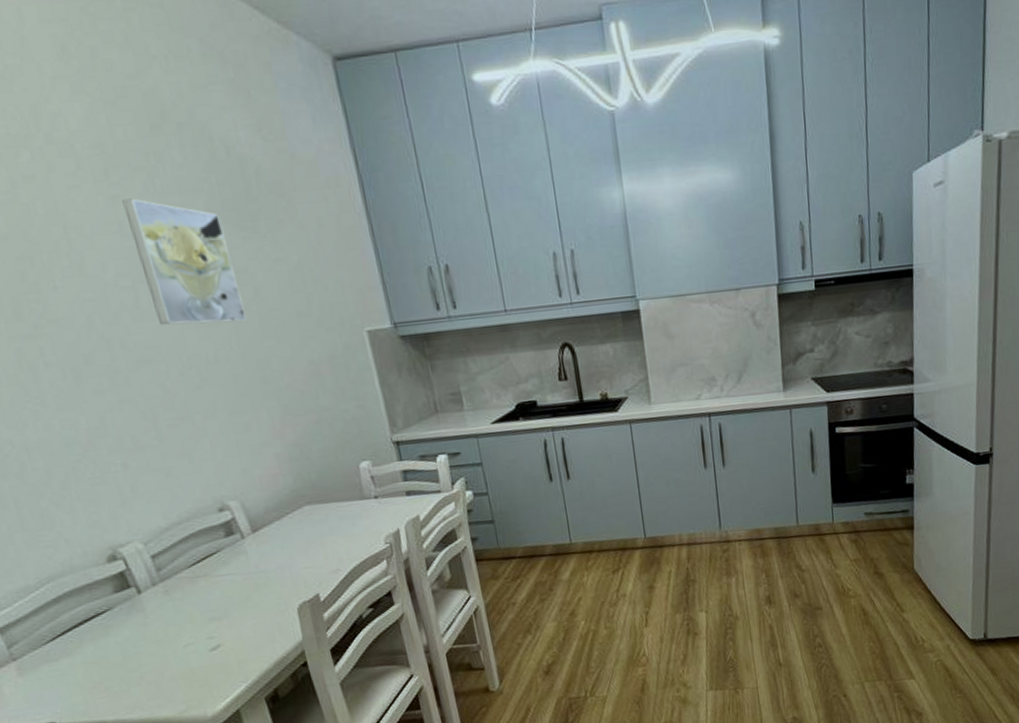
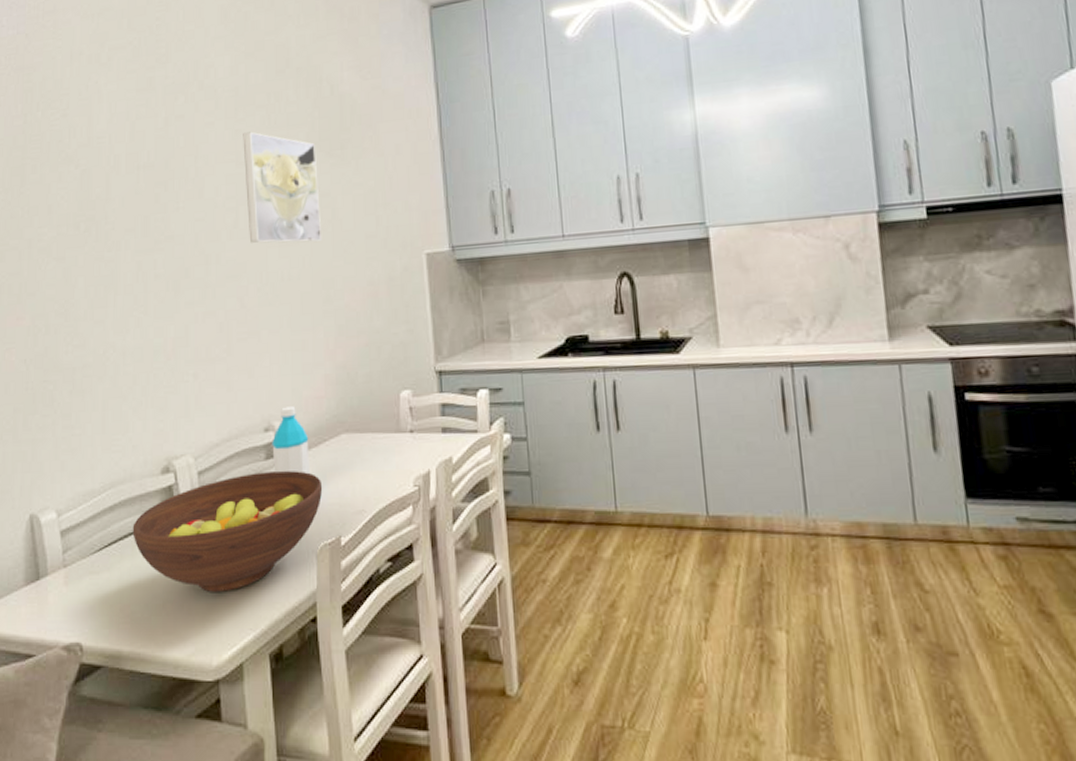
fruit bowl: none [86,543,294,659] -> present [132,470,323,592]
water bottle: none [229,485,277,547] -> present [272,406,310,474]

